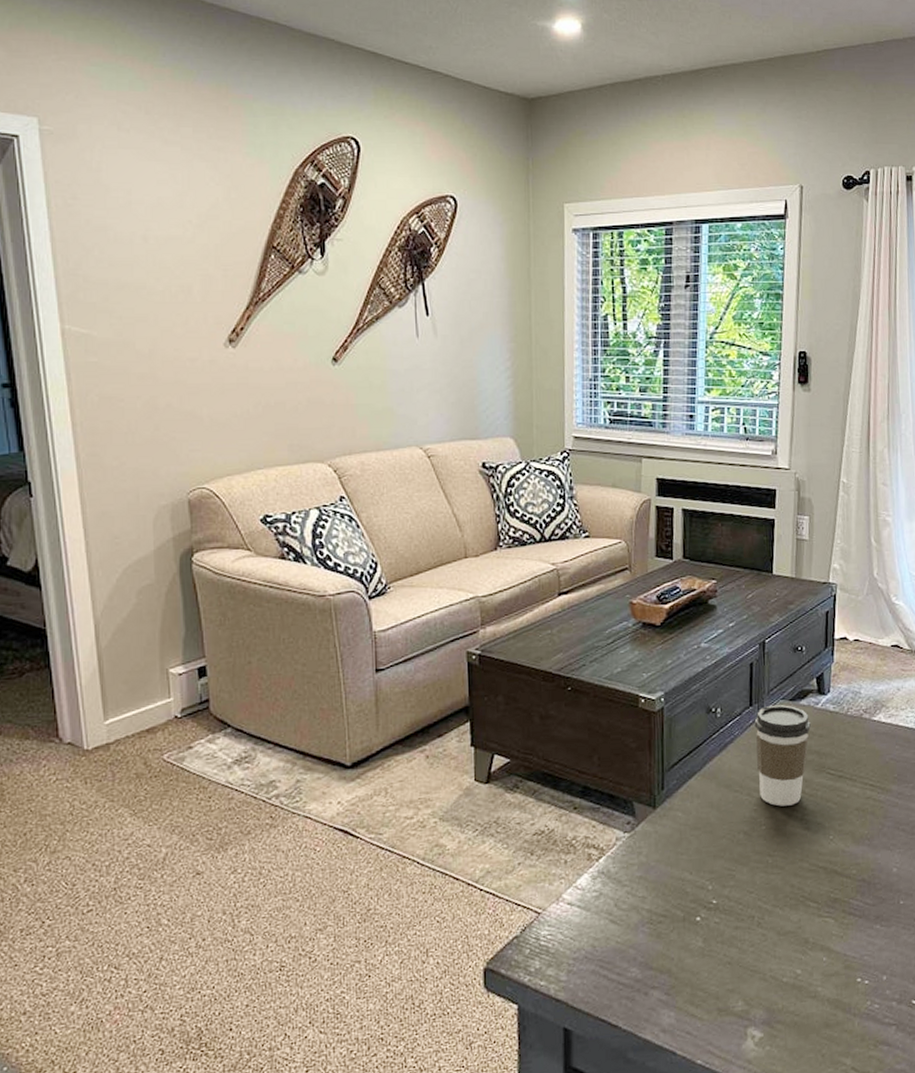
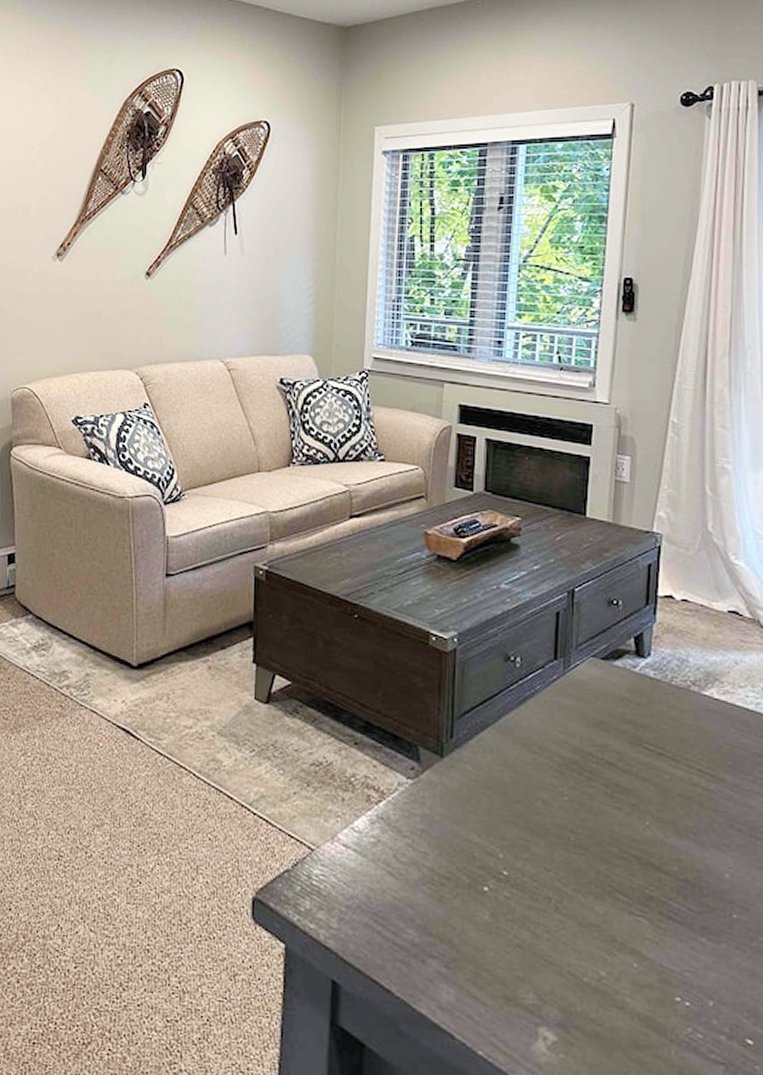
coffee cup: present [754,704,811,807] -> none [559,661,626,779]

